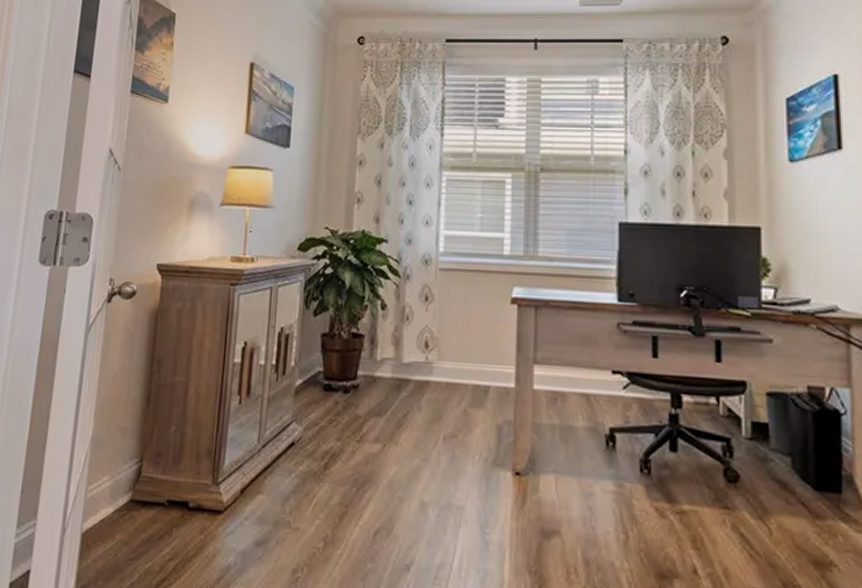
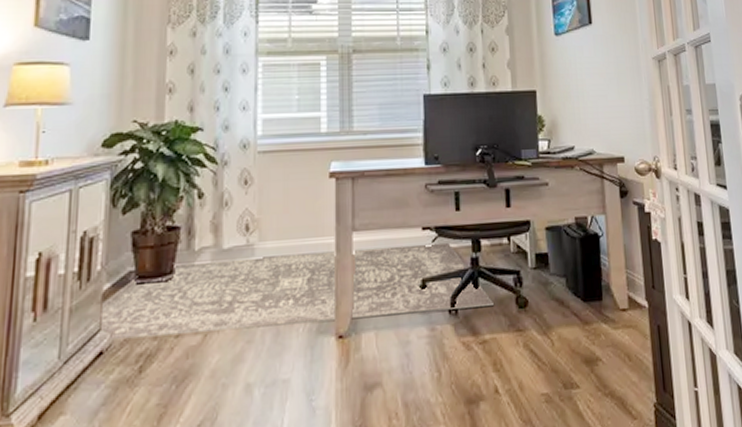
rug: none [292,369,695,472] -> present [99,242,494,341]

